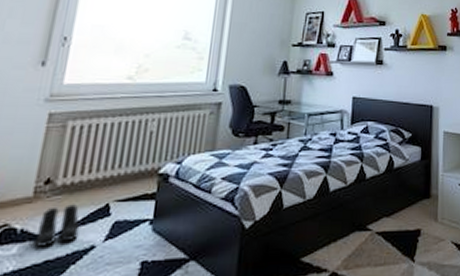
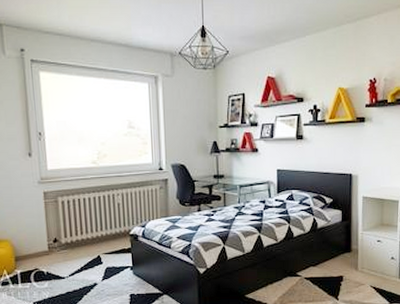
boots: present [34,204,80,249] -> none [57,256,85,284]

